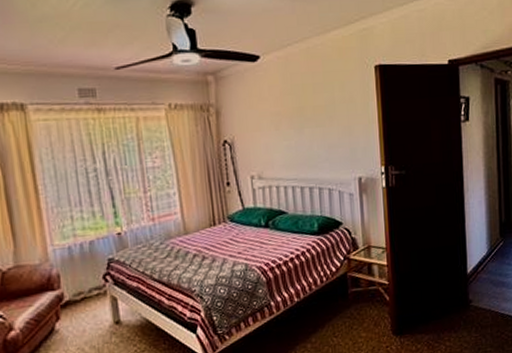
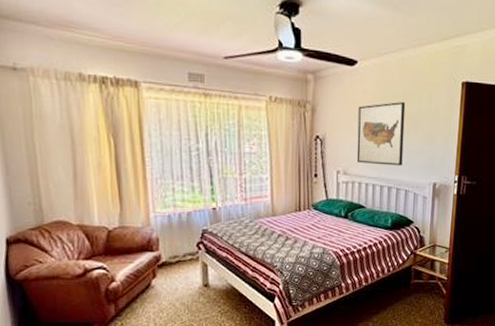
wall art: none [266,94,322,165] -> present [356,102,406,166]

